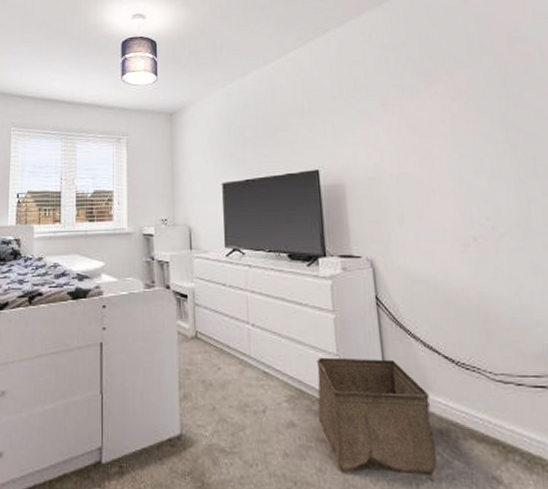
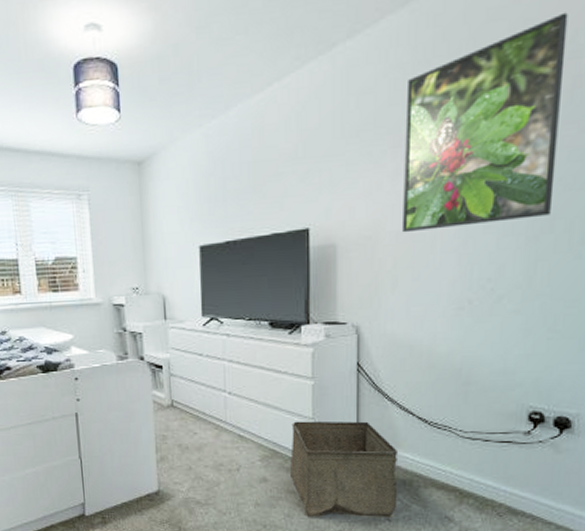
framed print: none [390,11,531,176] -> present [403,12,568,233]

